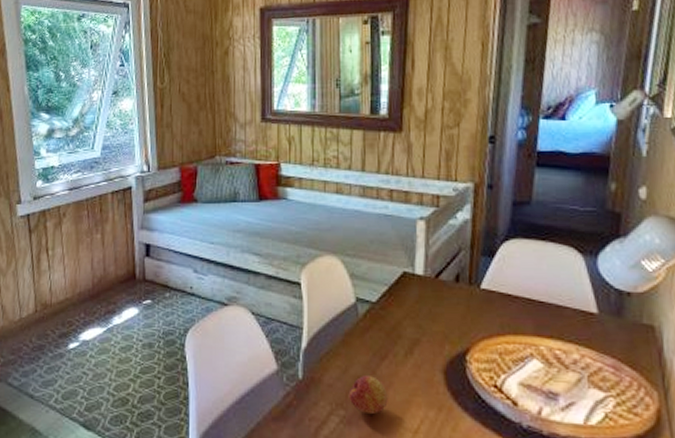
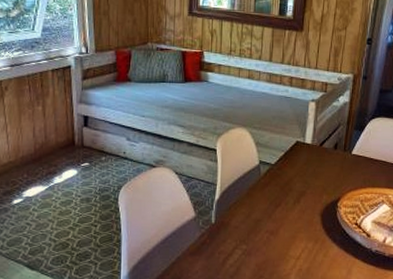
fruit: present [348,376,388,415] -> none [250,219,279,248]

